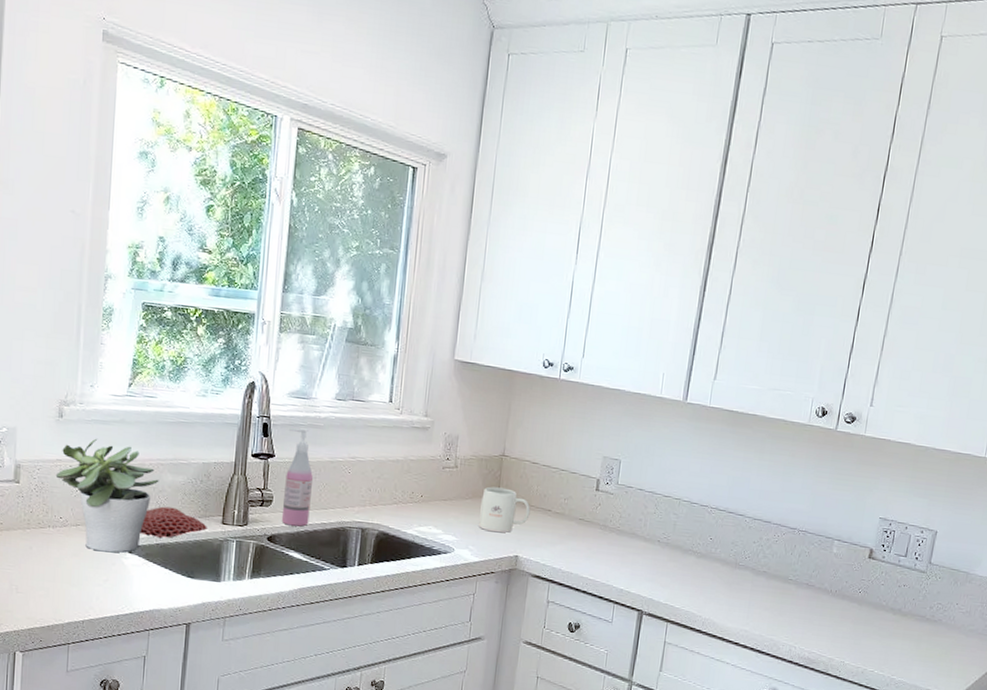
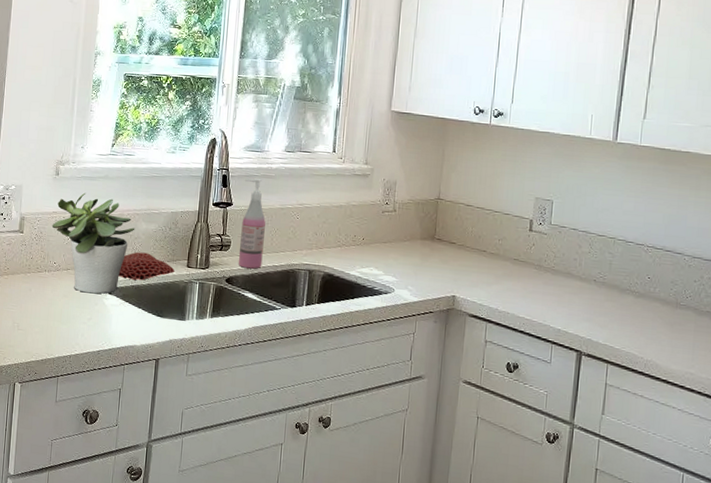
mug: present [479,486,531,533] -> none [417,229,466,274]

